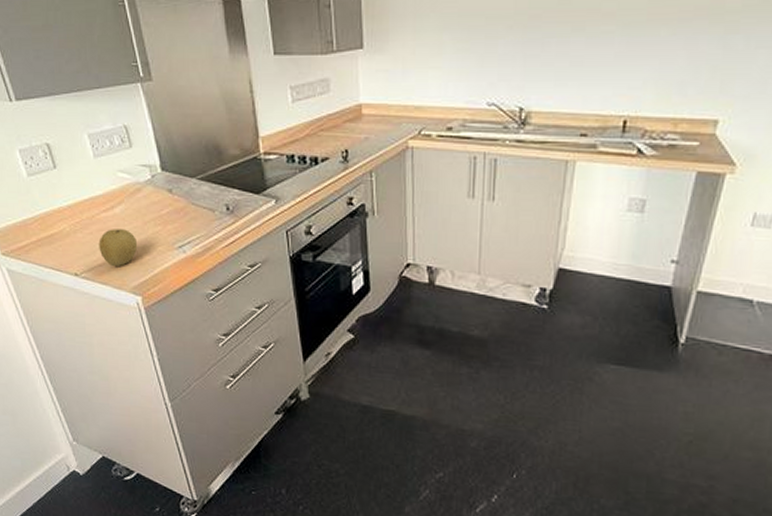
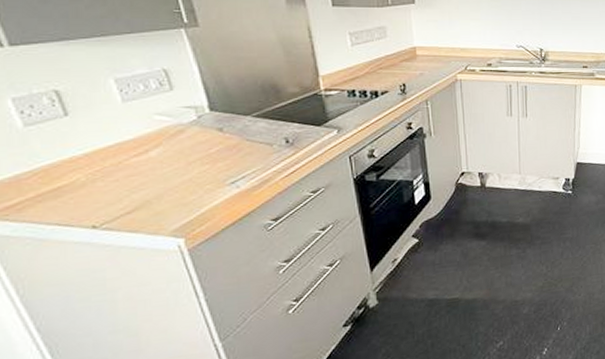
fruit: present [98,229,138,267] -> none [127,172,180,213]

